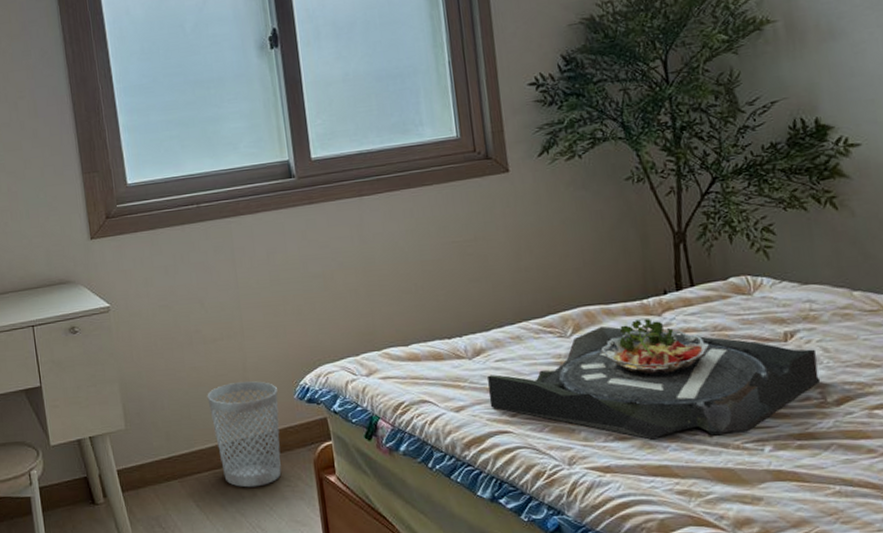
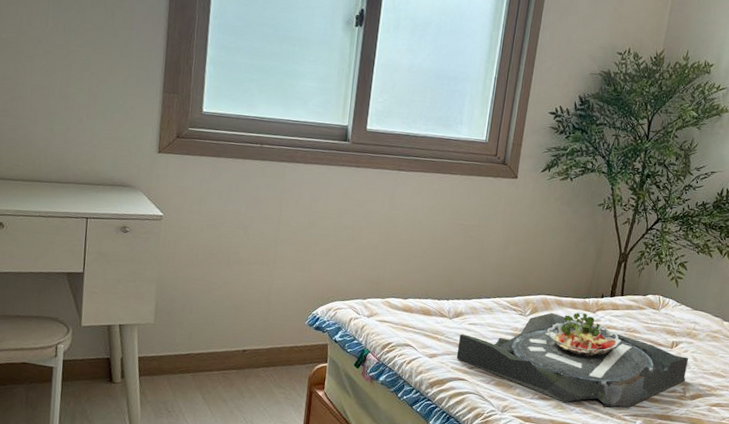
wastebasket: present [207,381,282,488] -> none [231,301,293,390]

